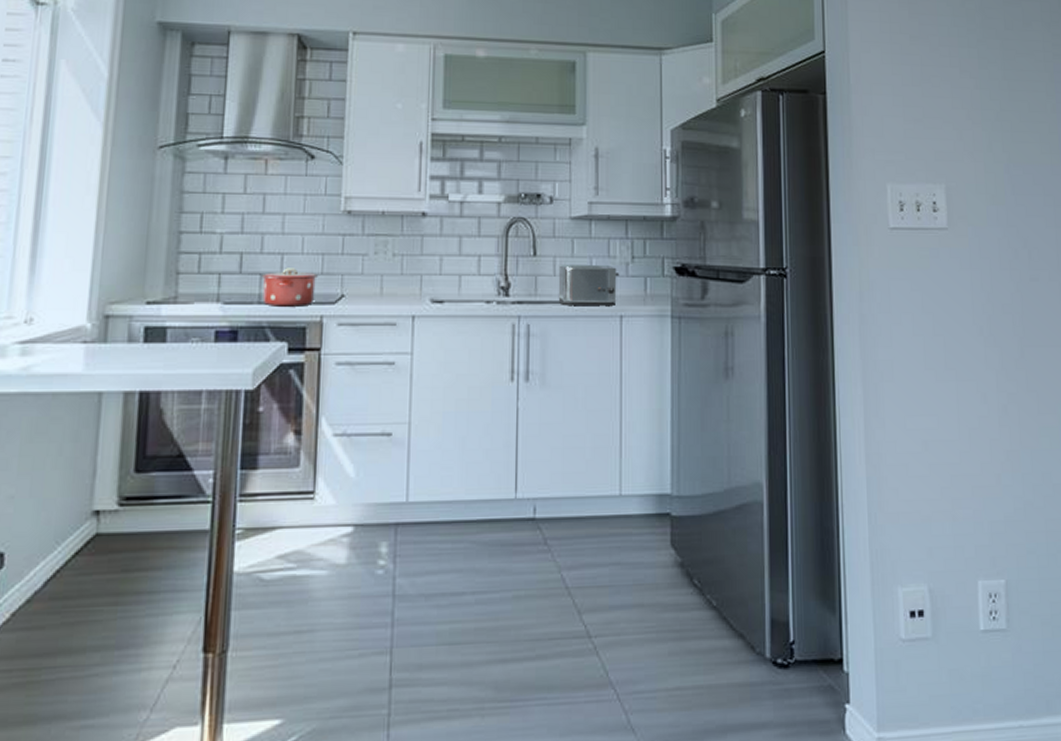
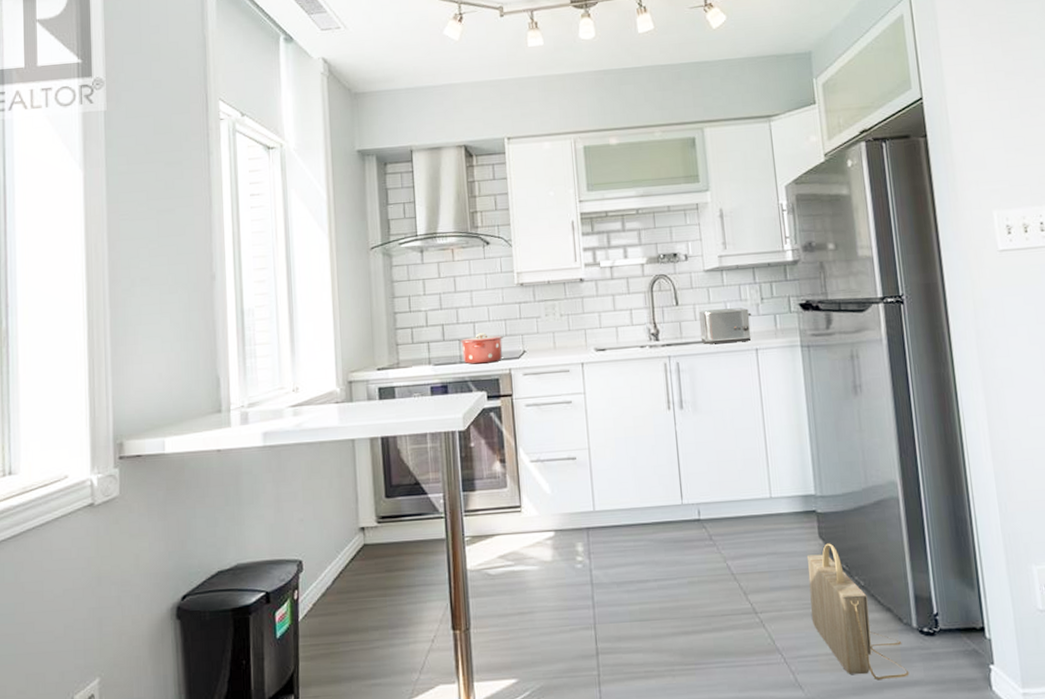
shopping bag: none [653,553,757,722] -> present [807,543,909,680]

